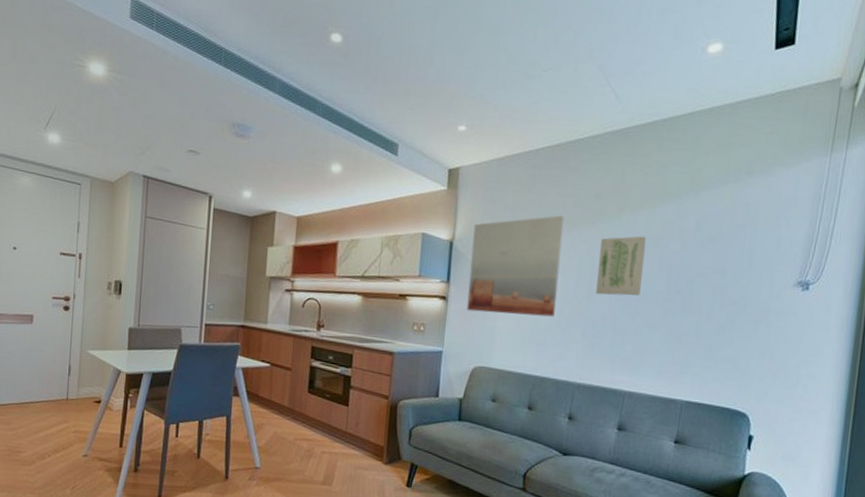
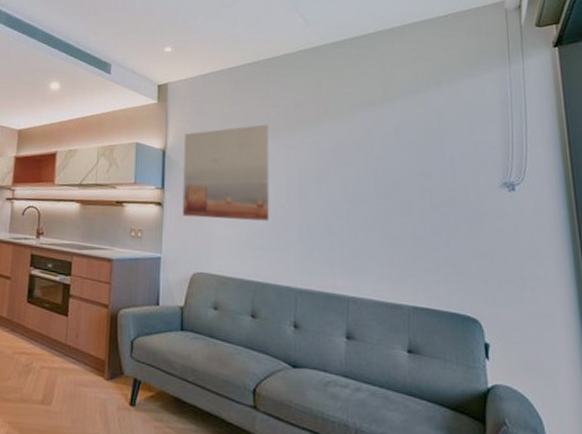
wall art: present [596,236,646,296] -> none [305,142,350,199]

